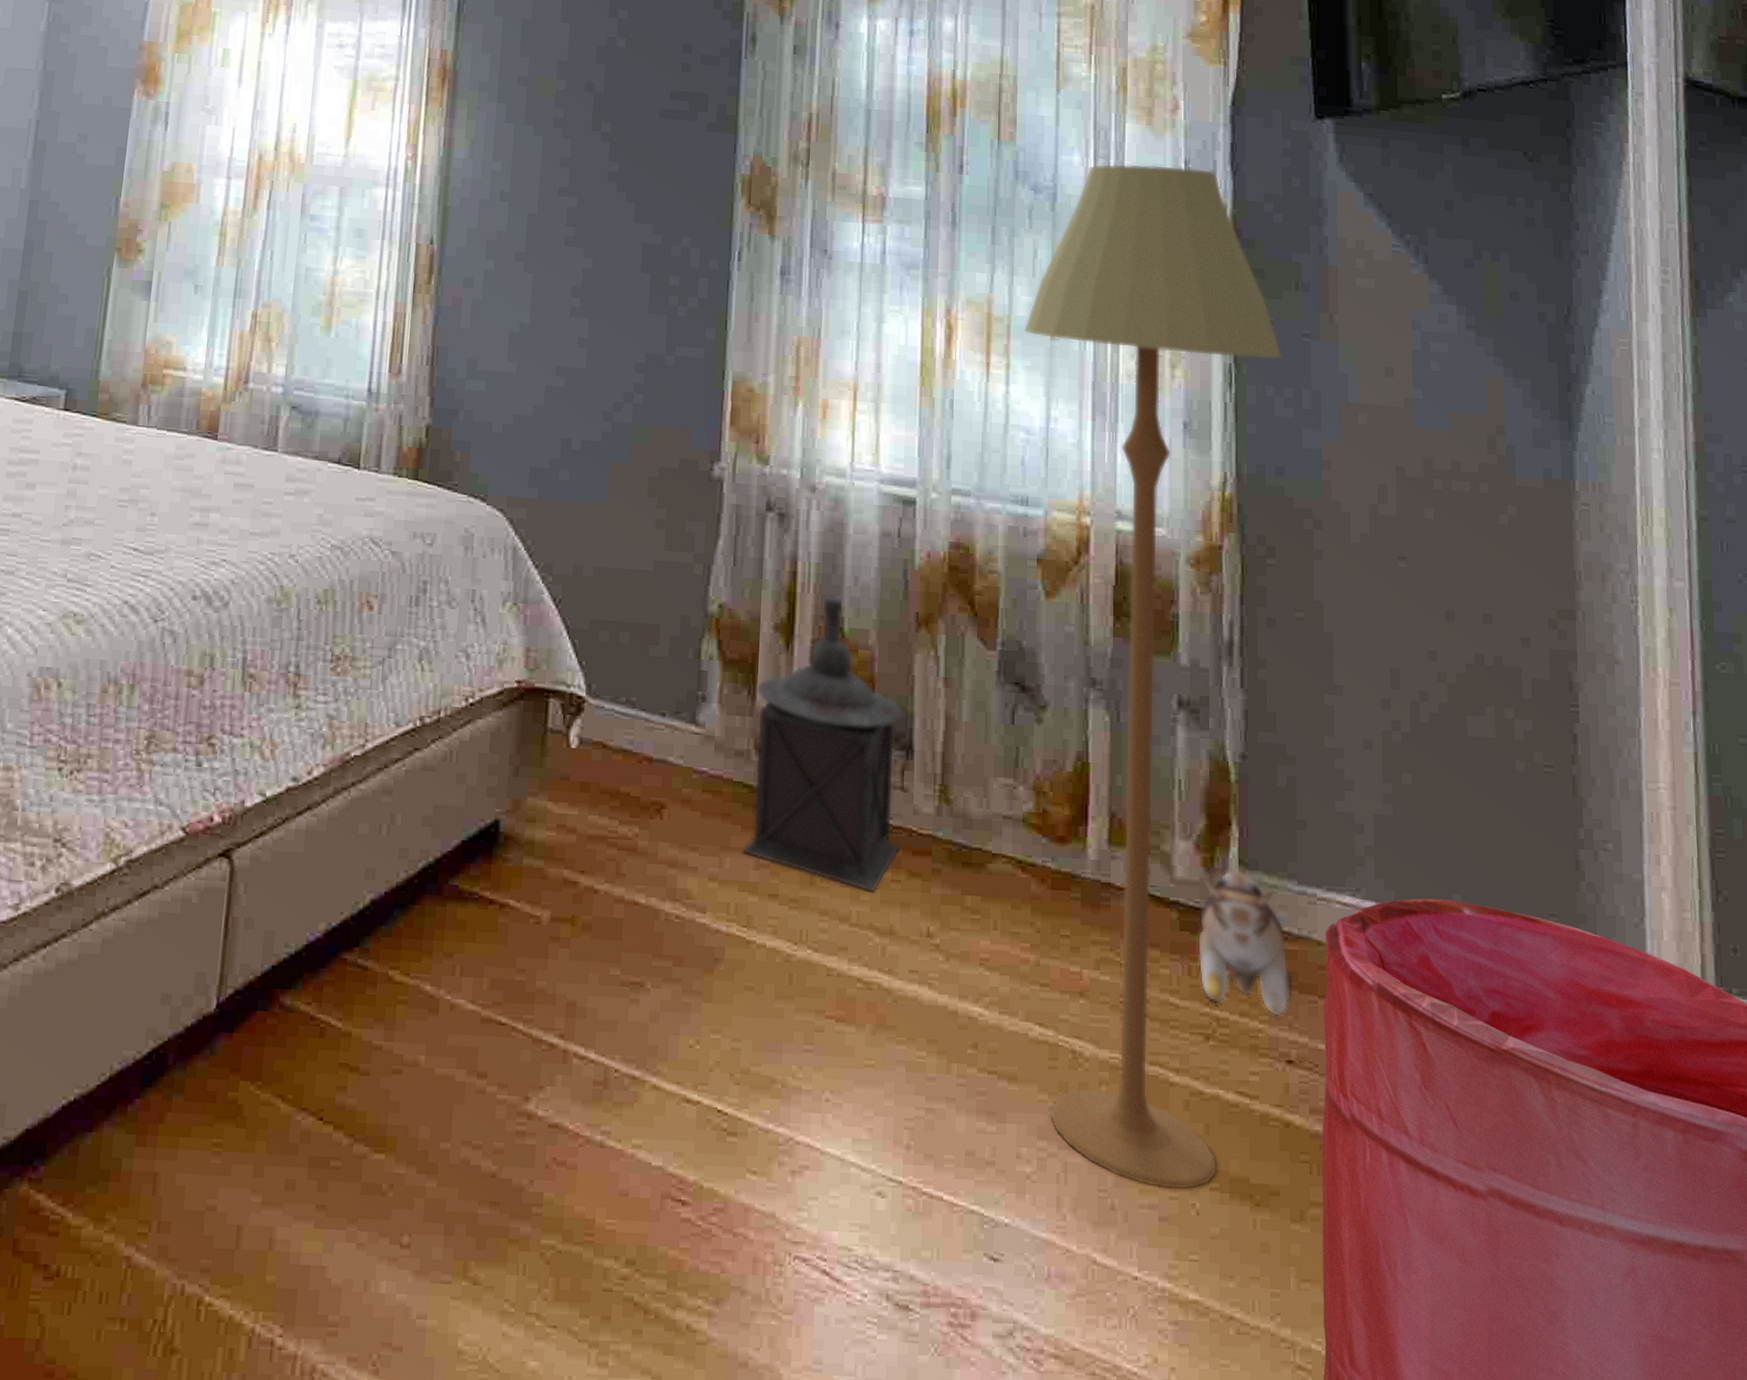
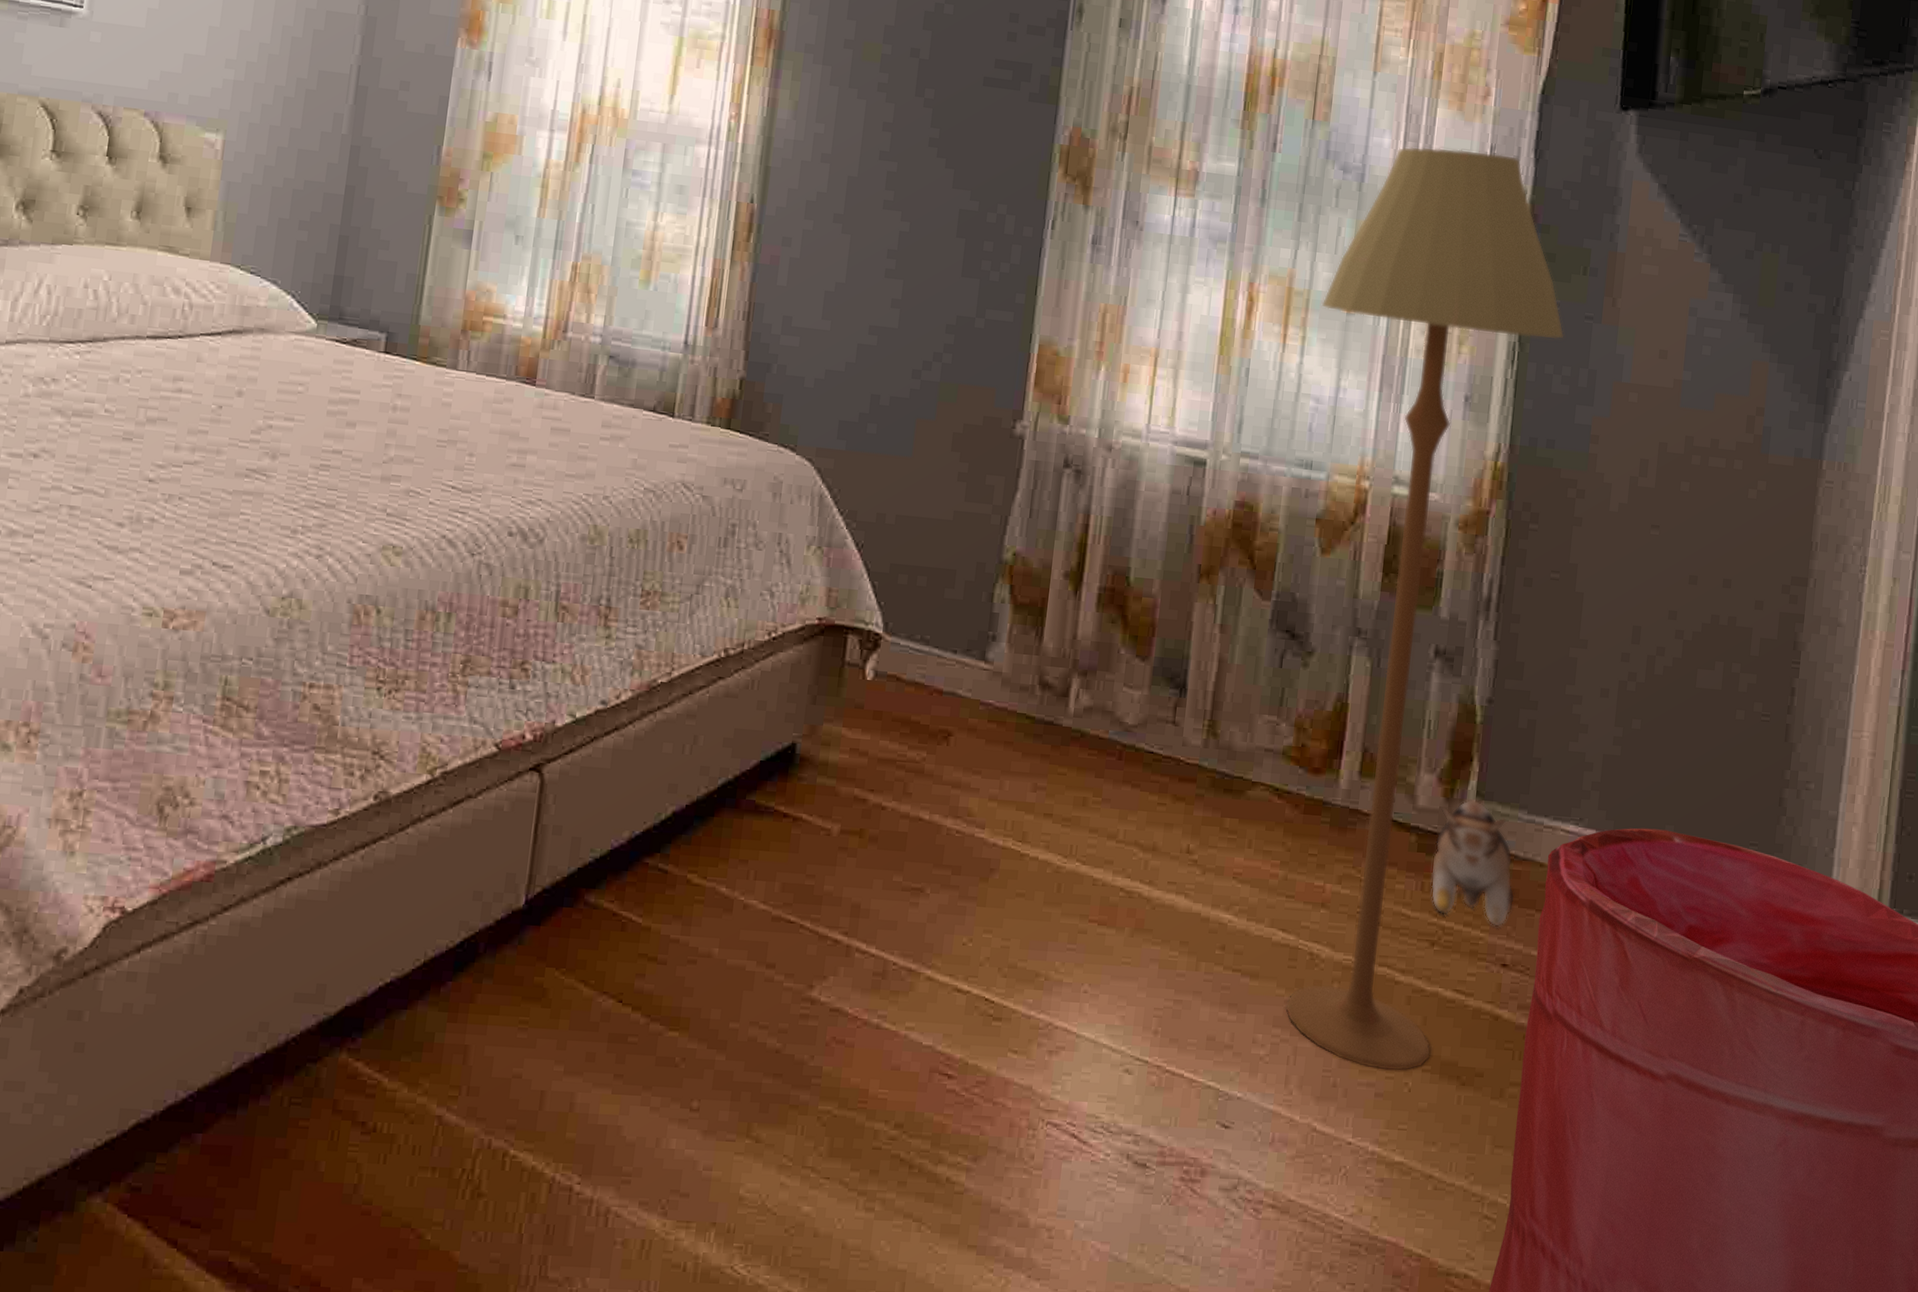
lantern: present [742,595,904,892] -> none [1022,546,1180,813]

